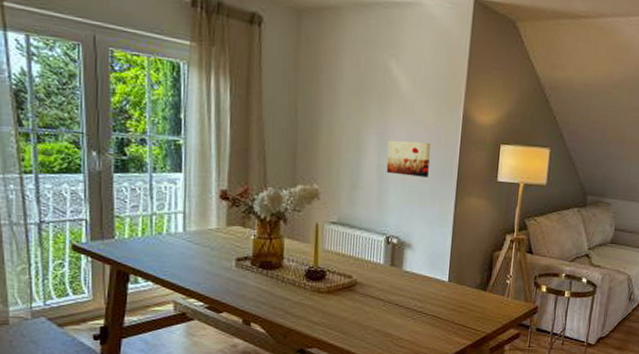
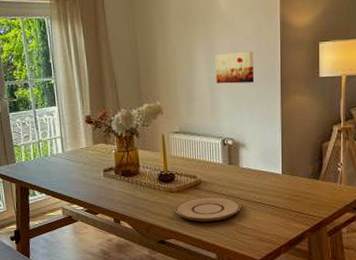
plate: none [322,301,400,330] -> present [175,197,241,222]

